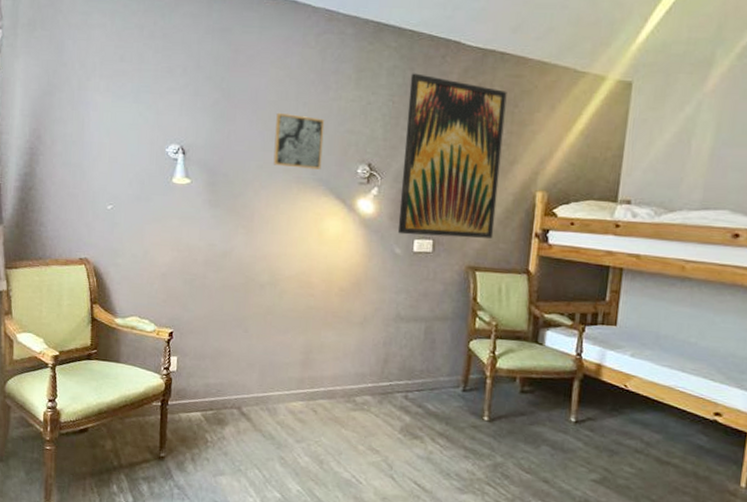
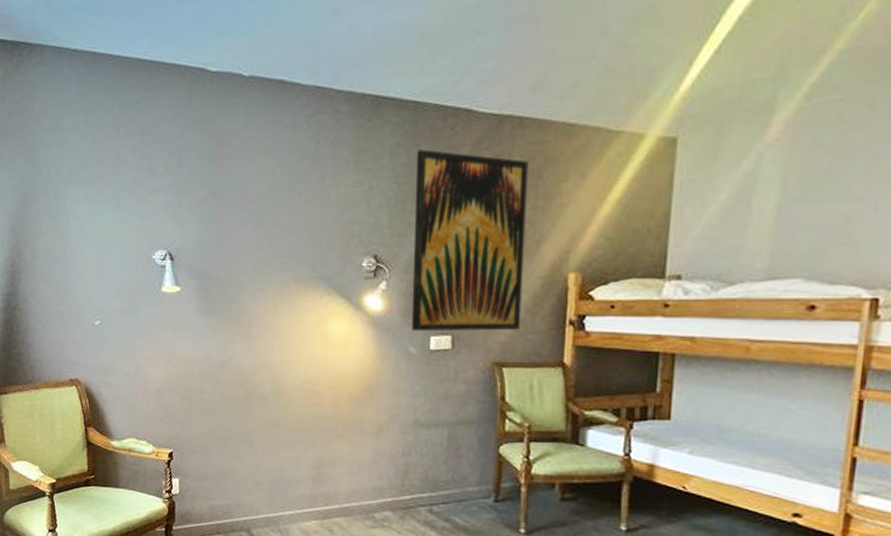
wall art: present [273,112,325,170] -> none [269,206,323,266]

